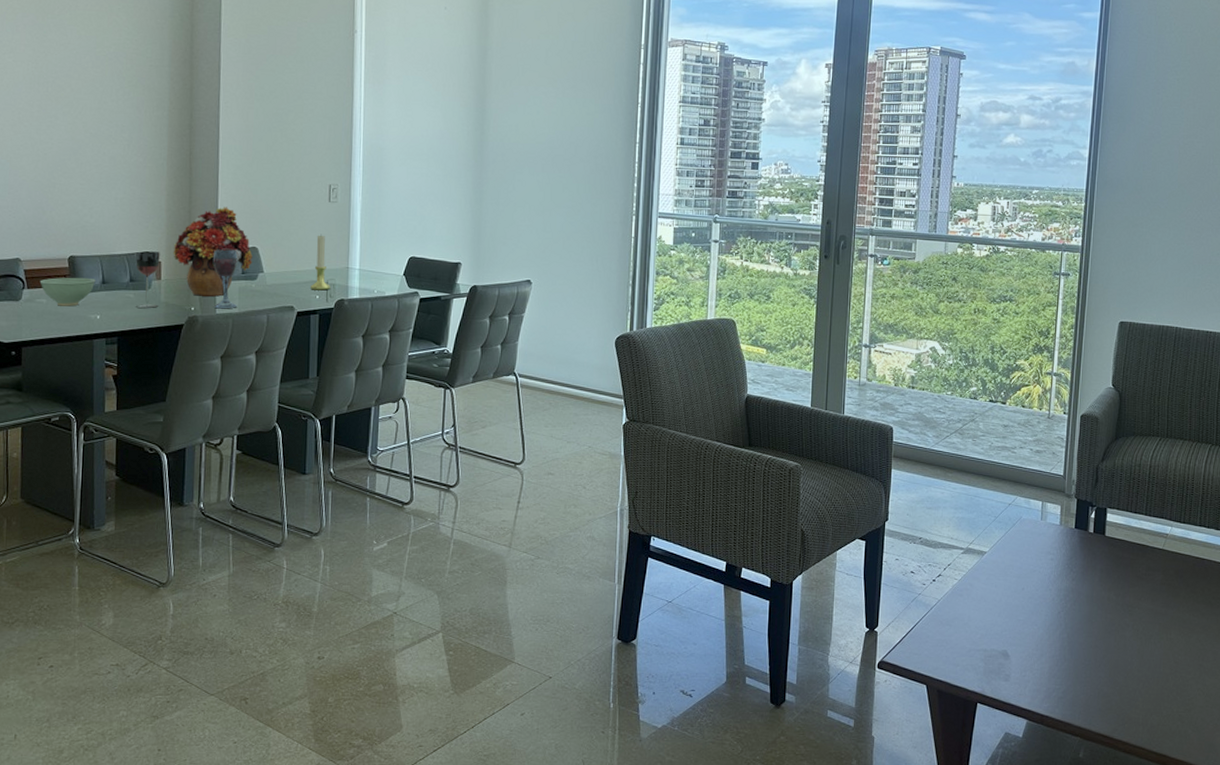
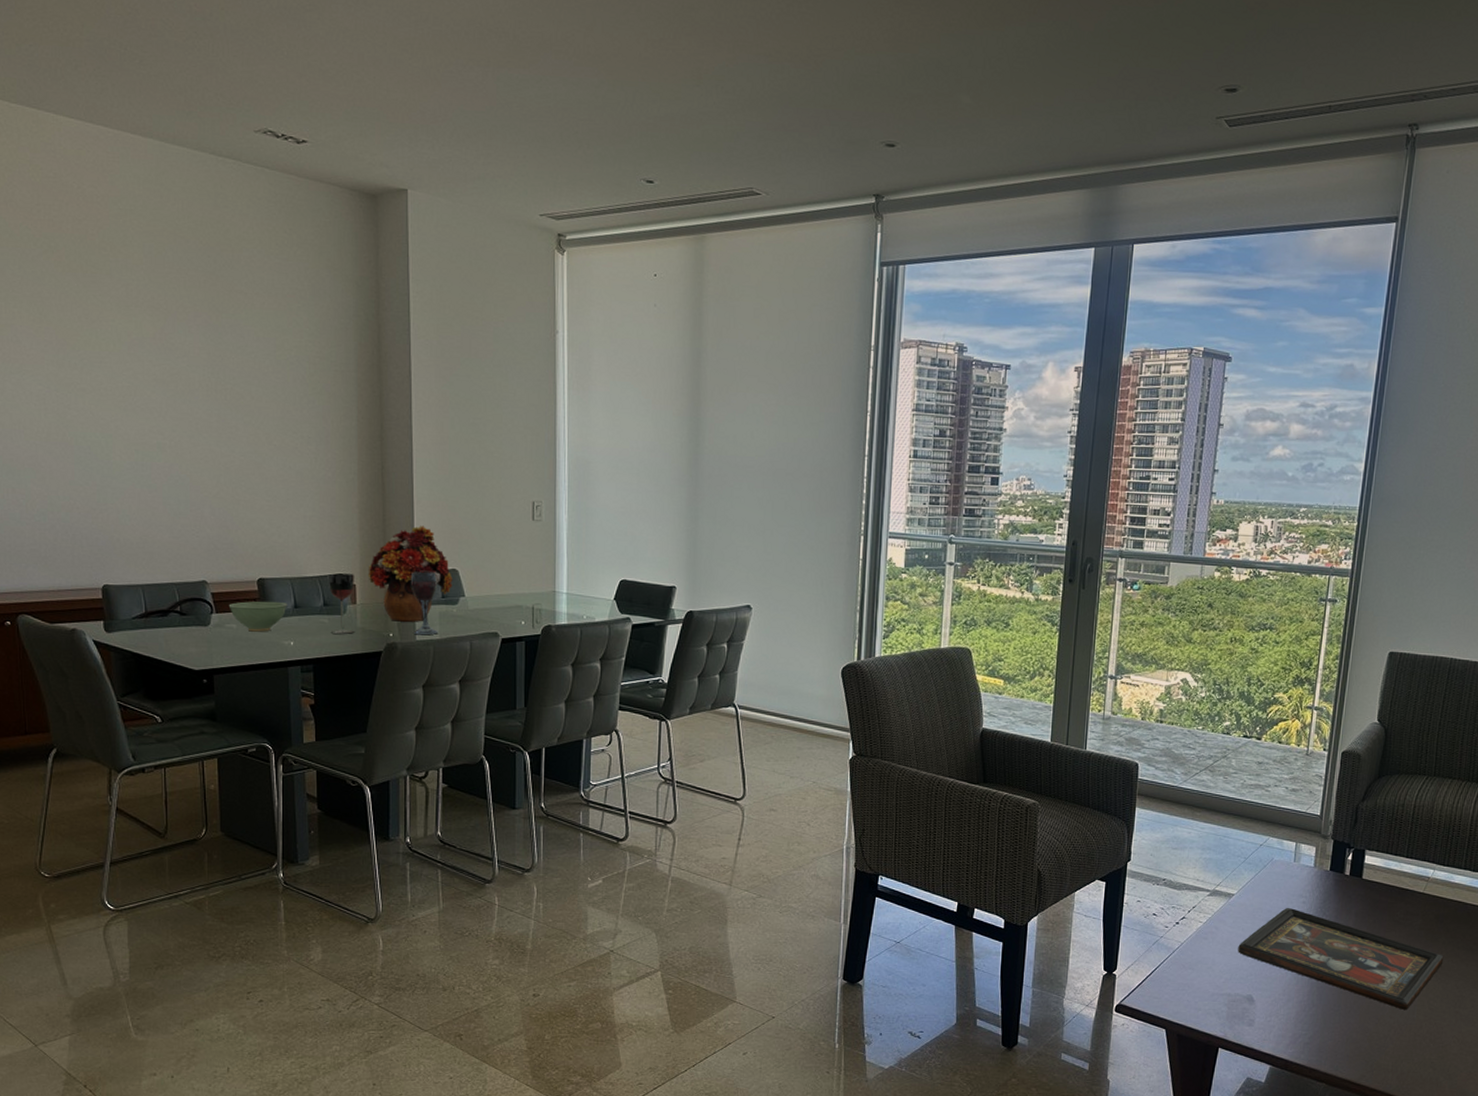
candle holder: present [311,233,331,291] -> none [515,555,537,616]
decorative tray: none [992,565,1185,663] -> present [1238,908,1444,1010]

